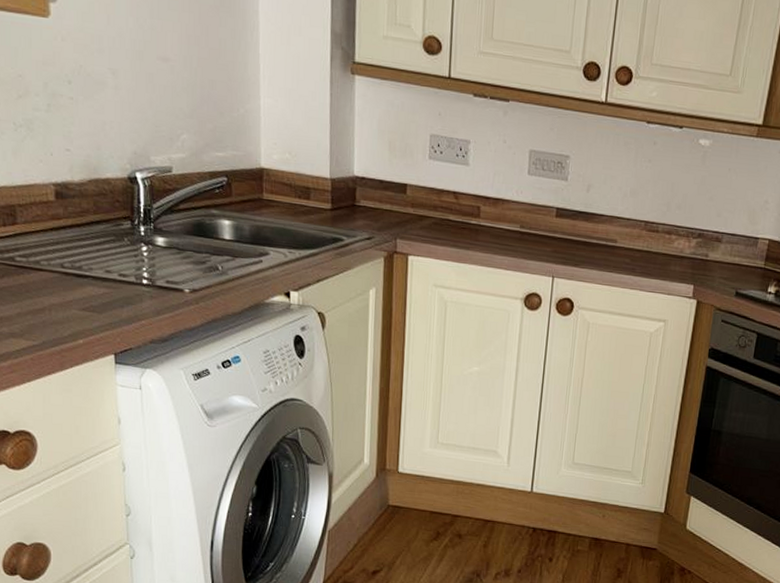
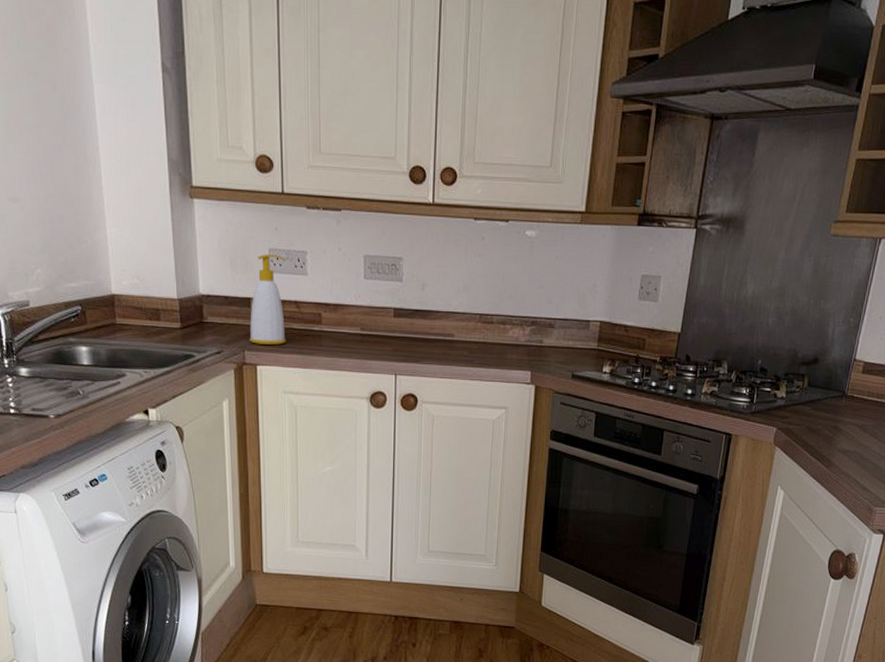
soap bottle: none [402,139,448,236] -> present [249,254,286,345]

